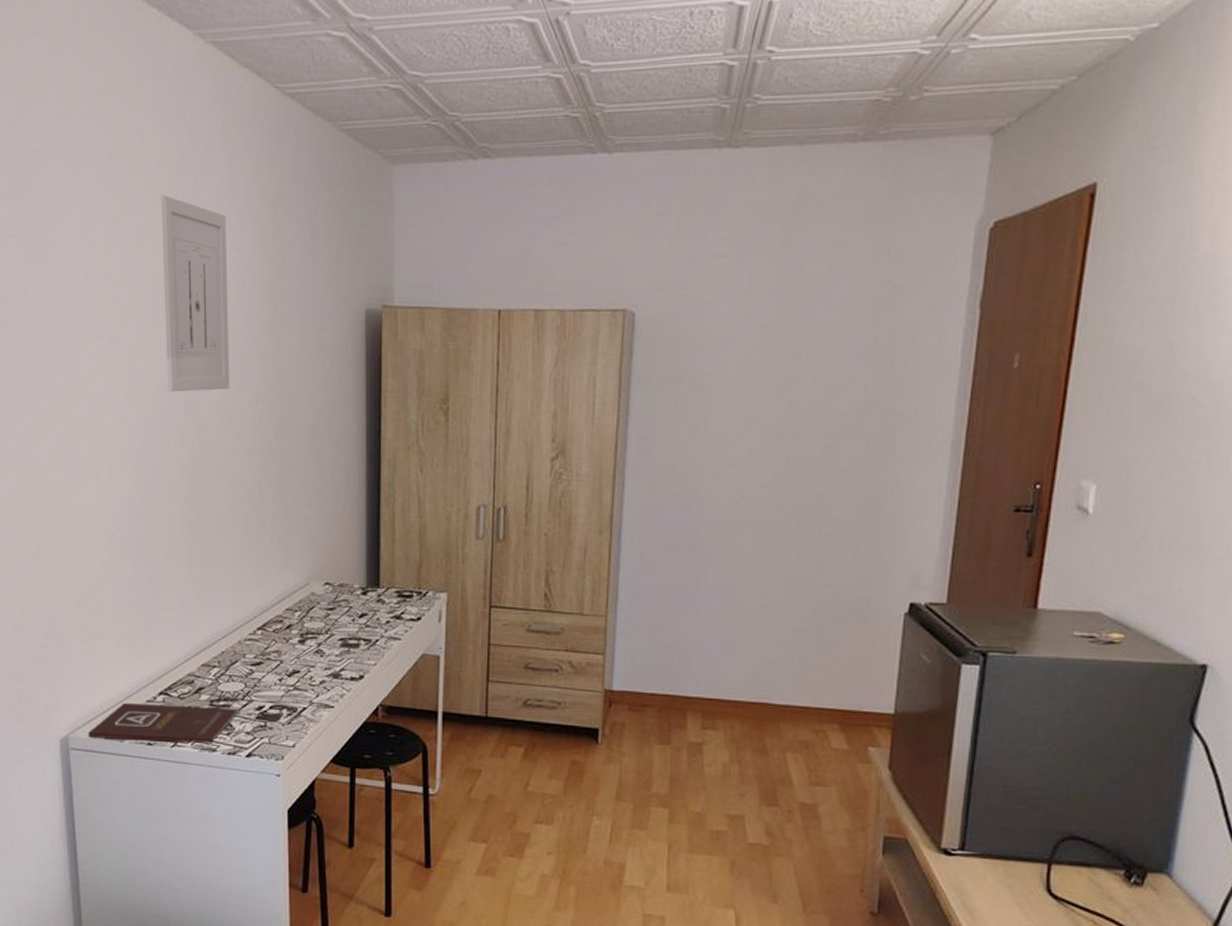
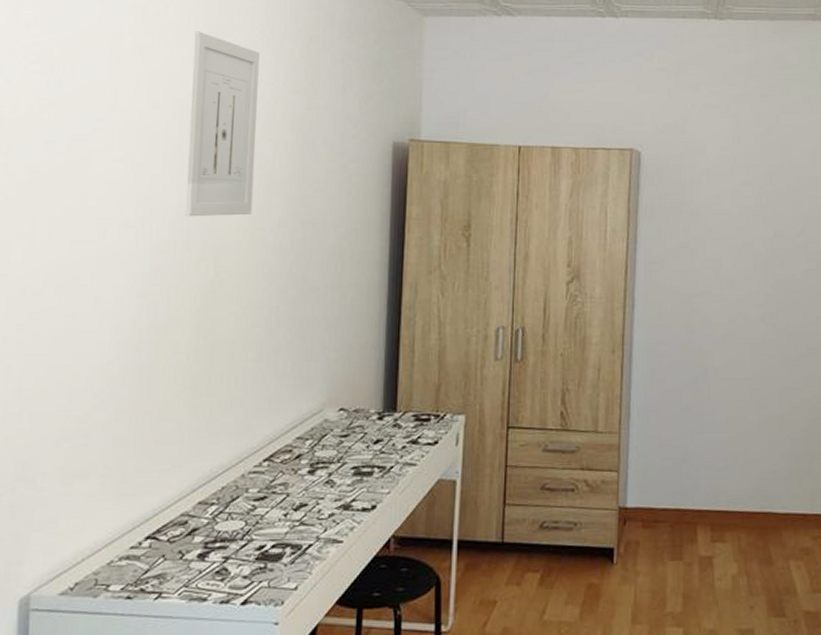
book: present [88,702,238,743] -> none [55,549,235,595]

